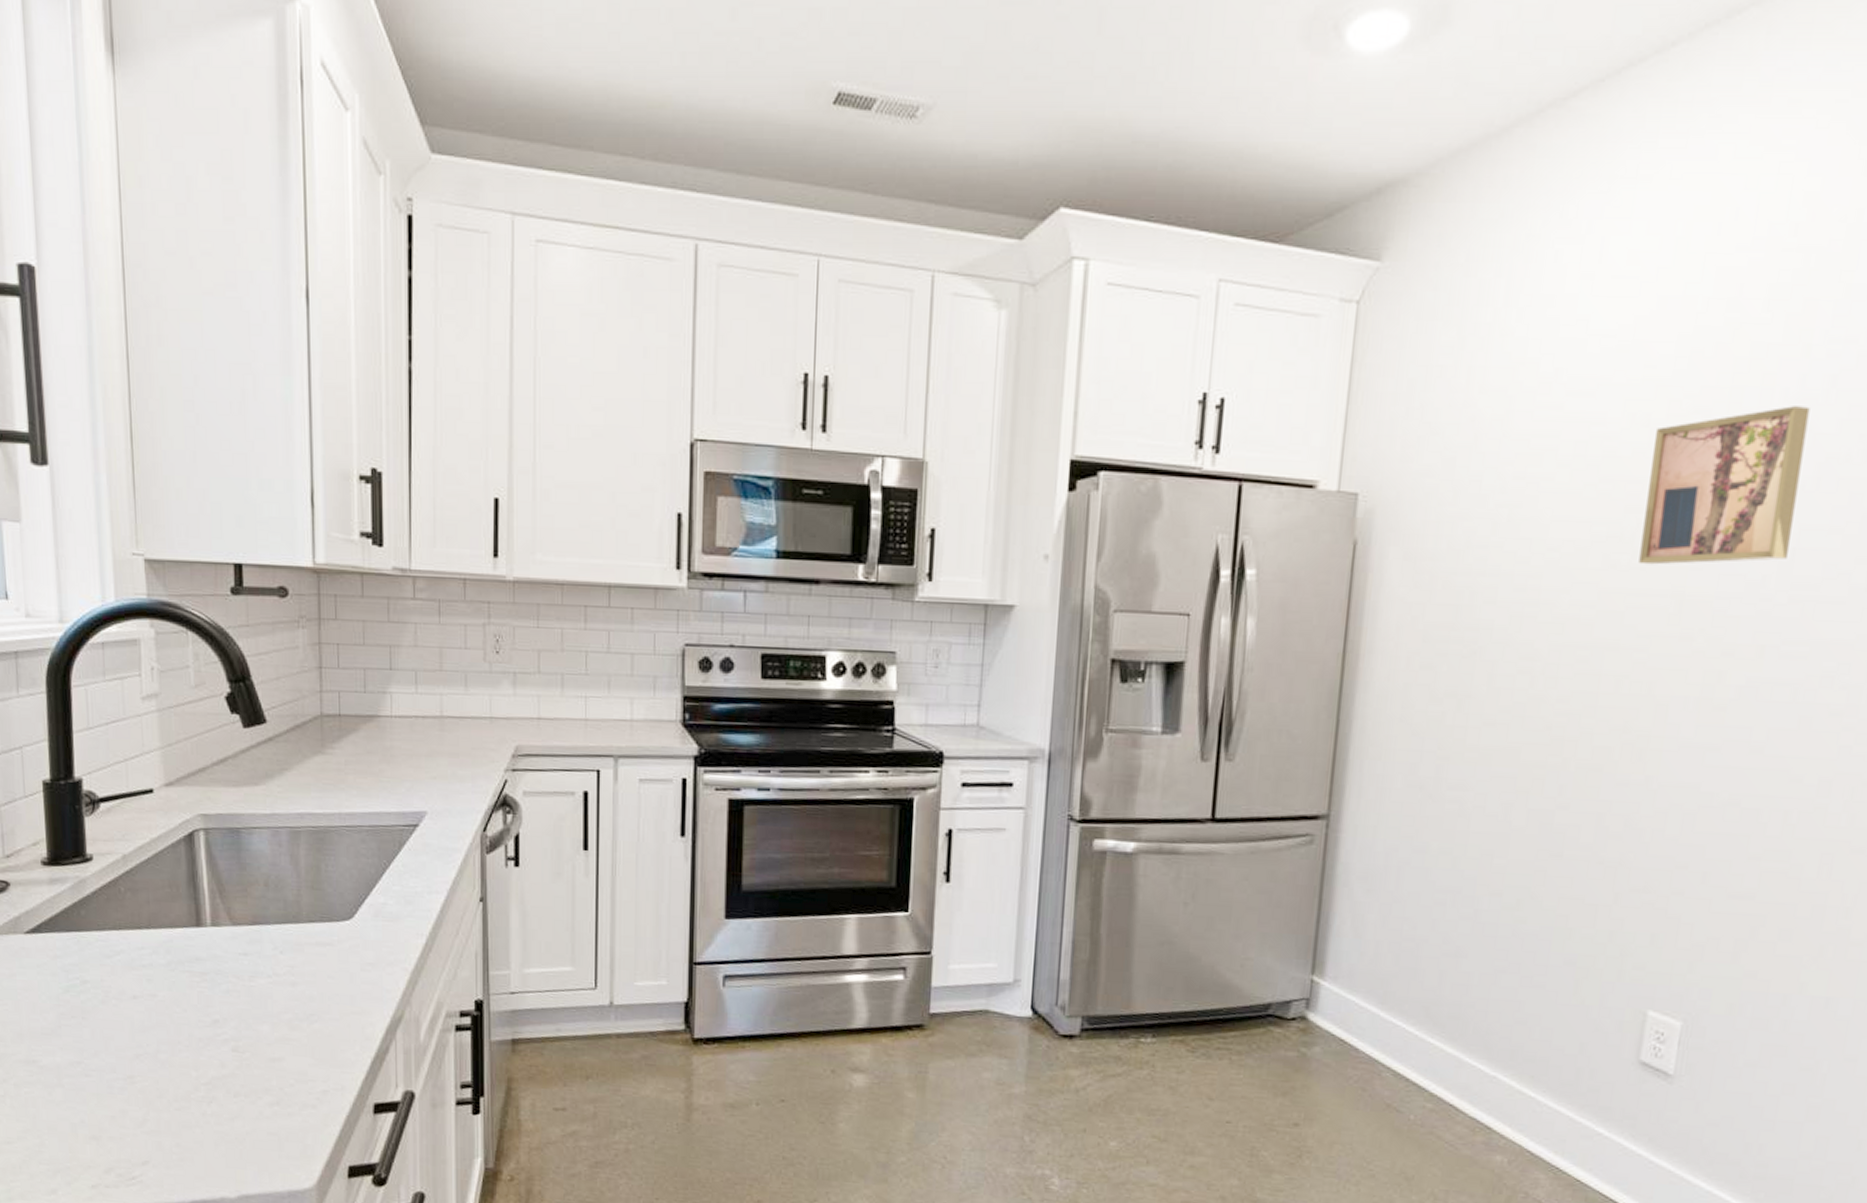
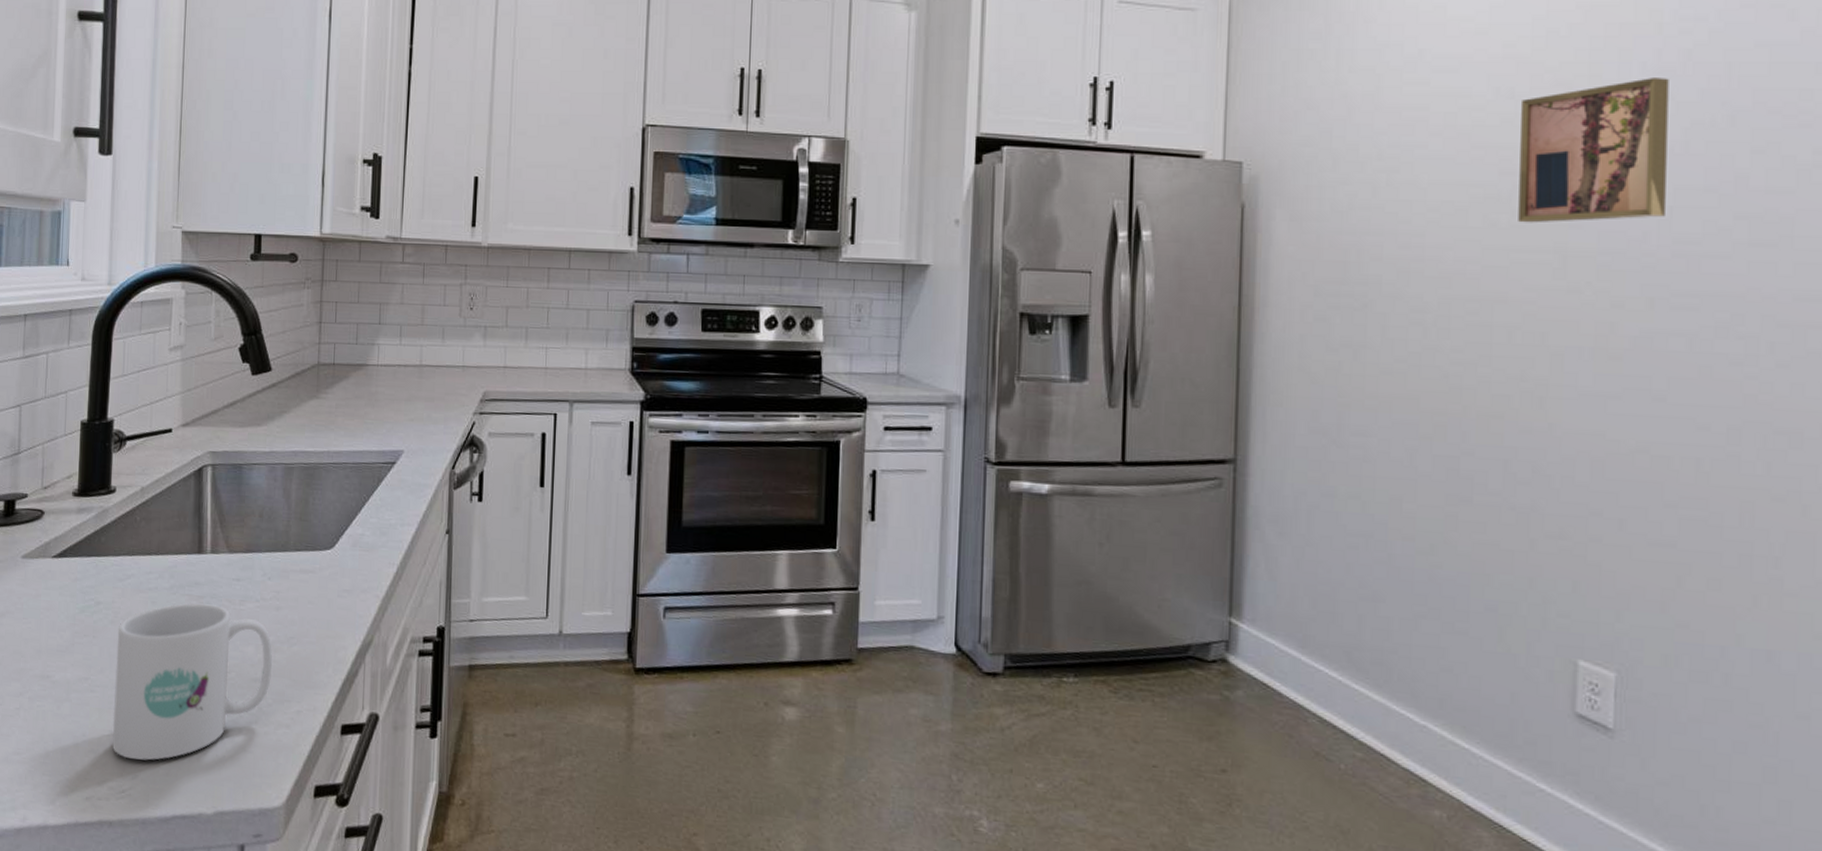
mug: none [110,980,292,1146] -> present [112,603,273,761]

